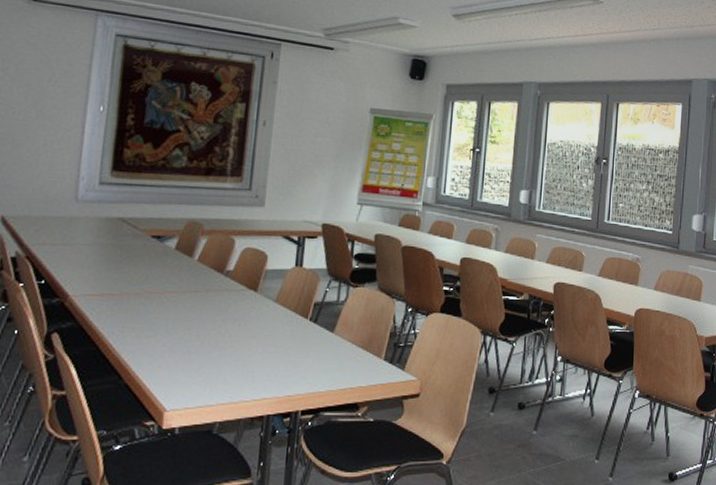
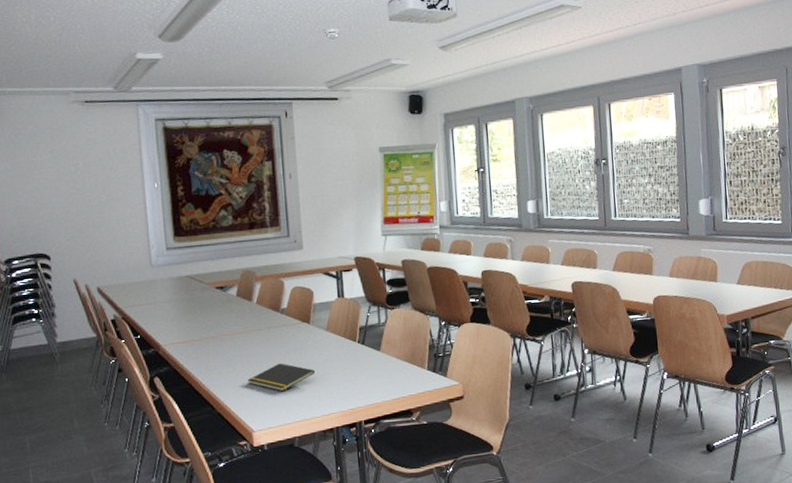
notepad: none [169,333,254,367] -> present [247,363,316,392]

